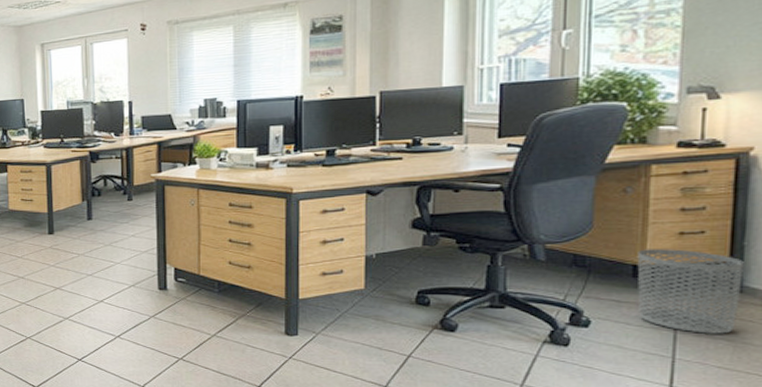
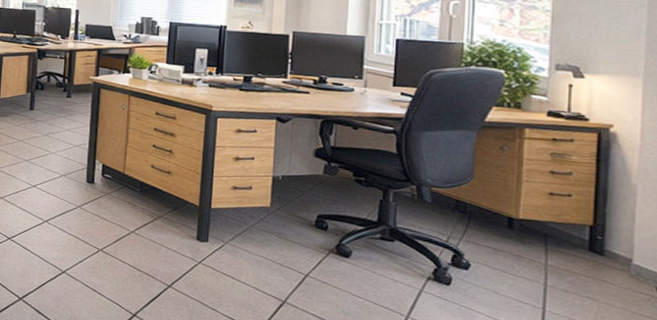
waste bin: present [637,249,744,334] -> none [512,203,606,293]

